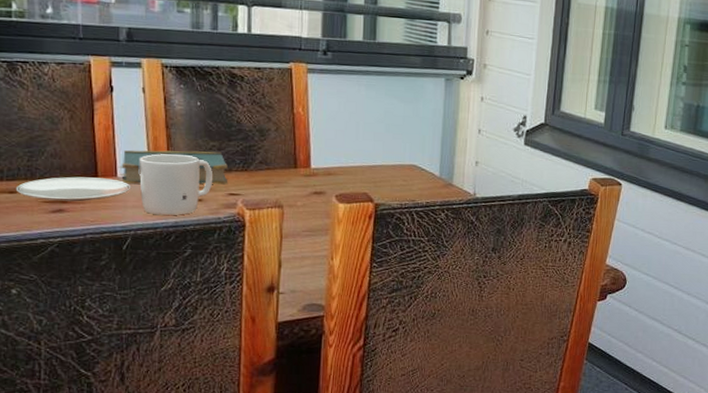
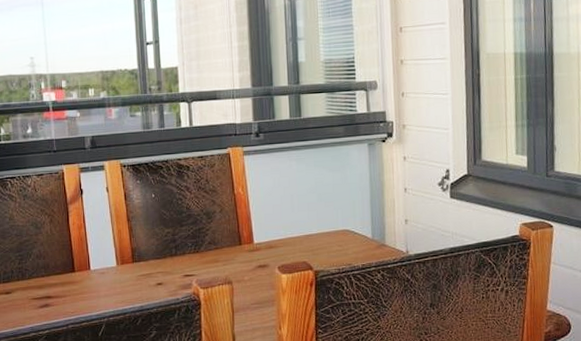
plate: present [15,176,130,202] -> none [10,272,102,297]
book: present [117,150,228,185] -> none [90,237,183,276]
mug: present [138,153,214,216] -> none [107,243,170,302]

